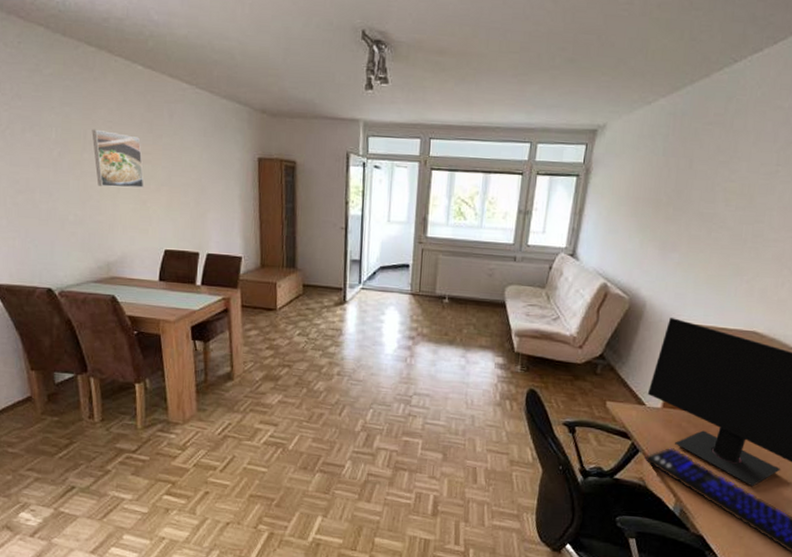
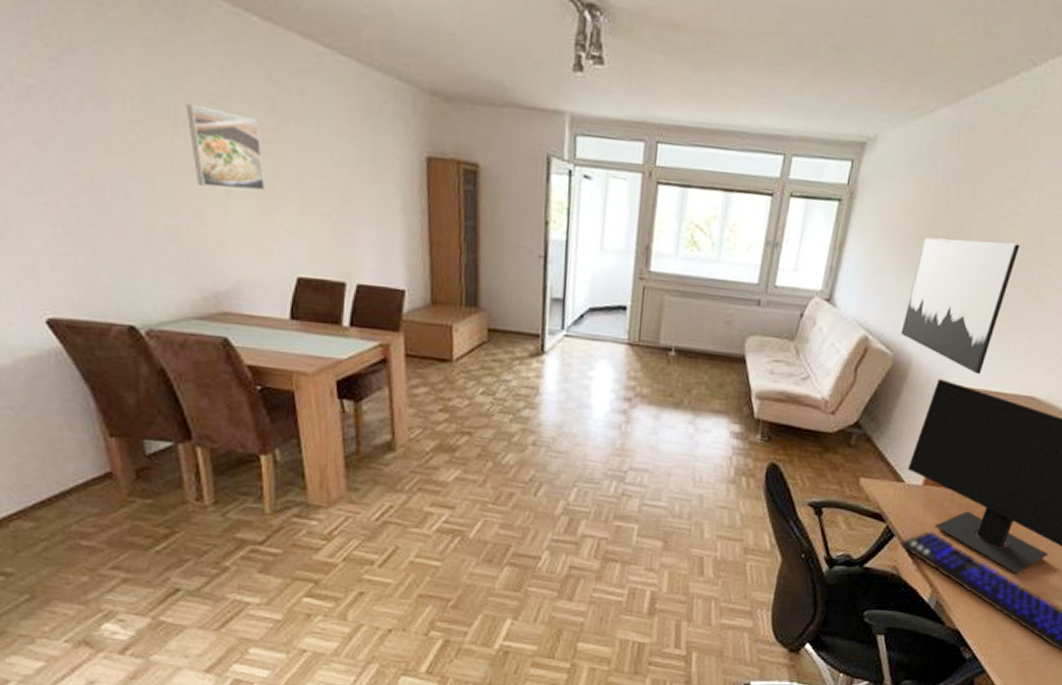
wall art: none [635,202,734,314] -> present [900,237,1020,375]

